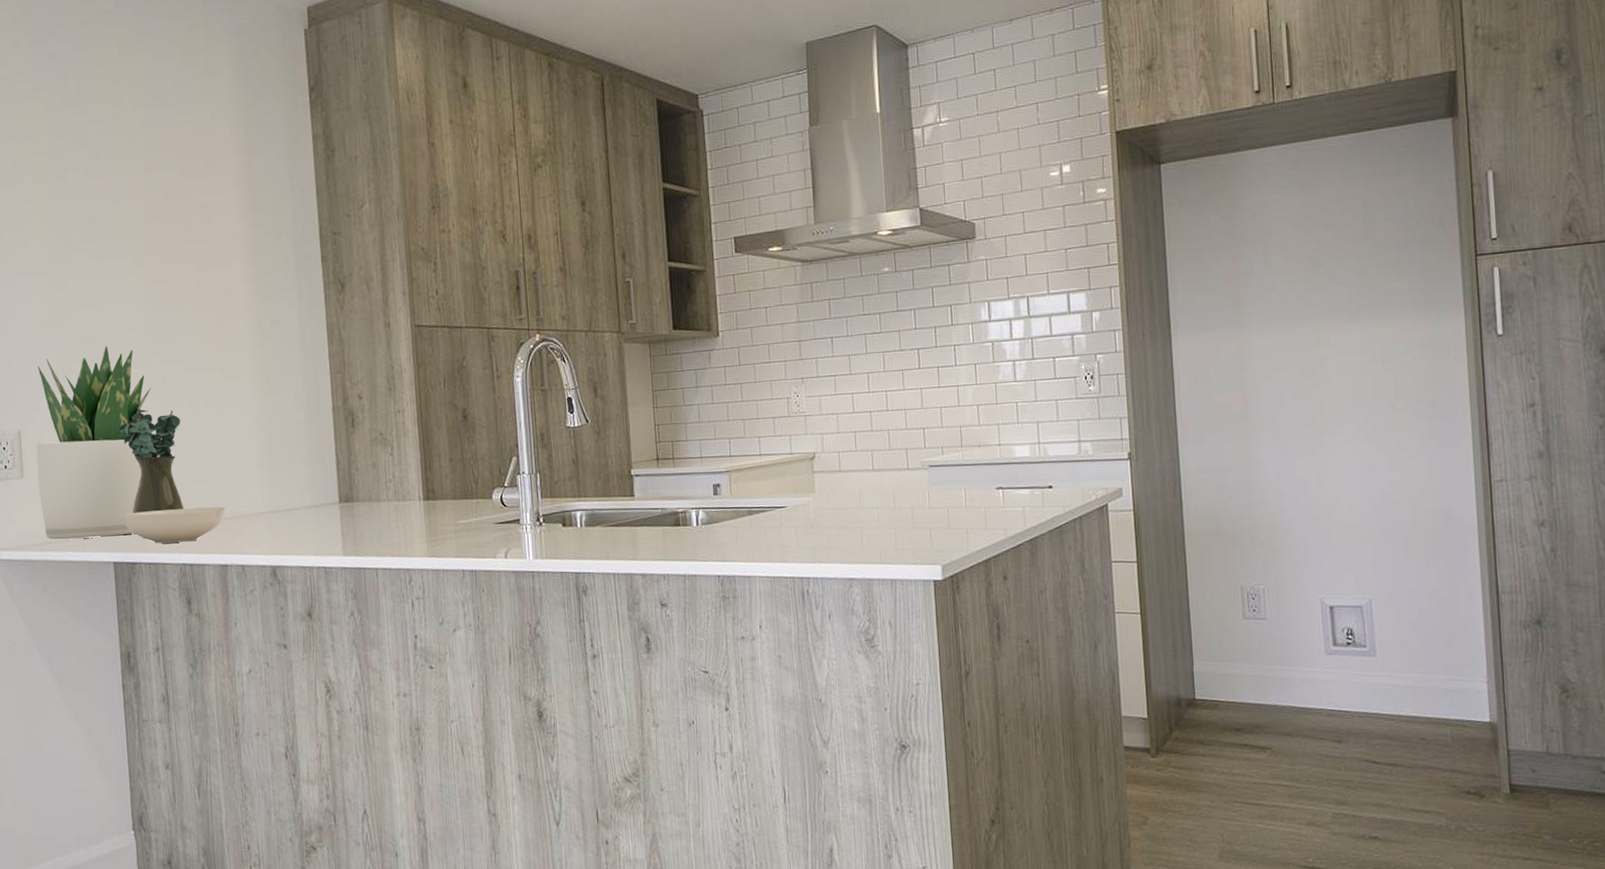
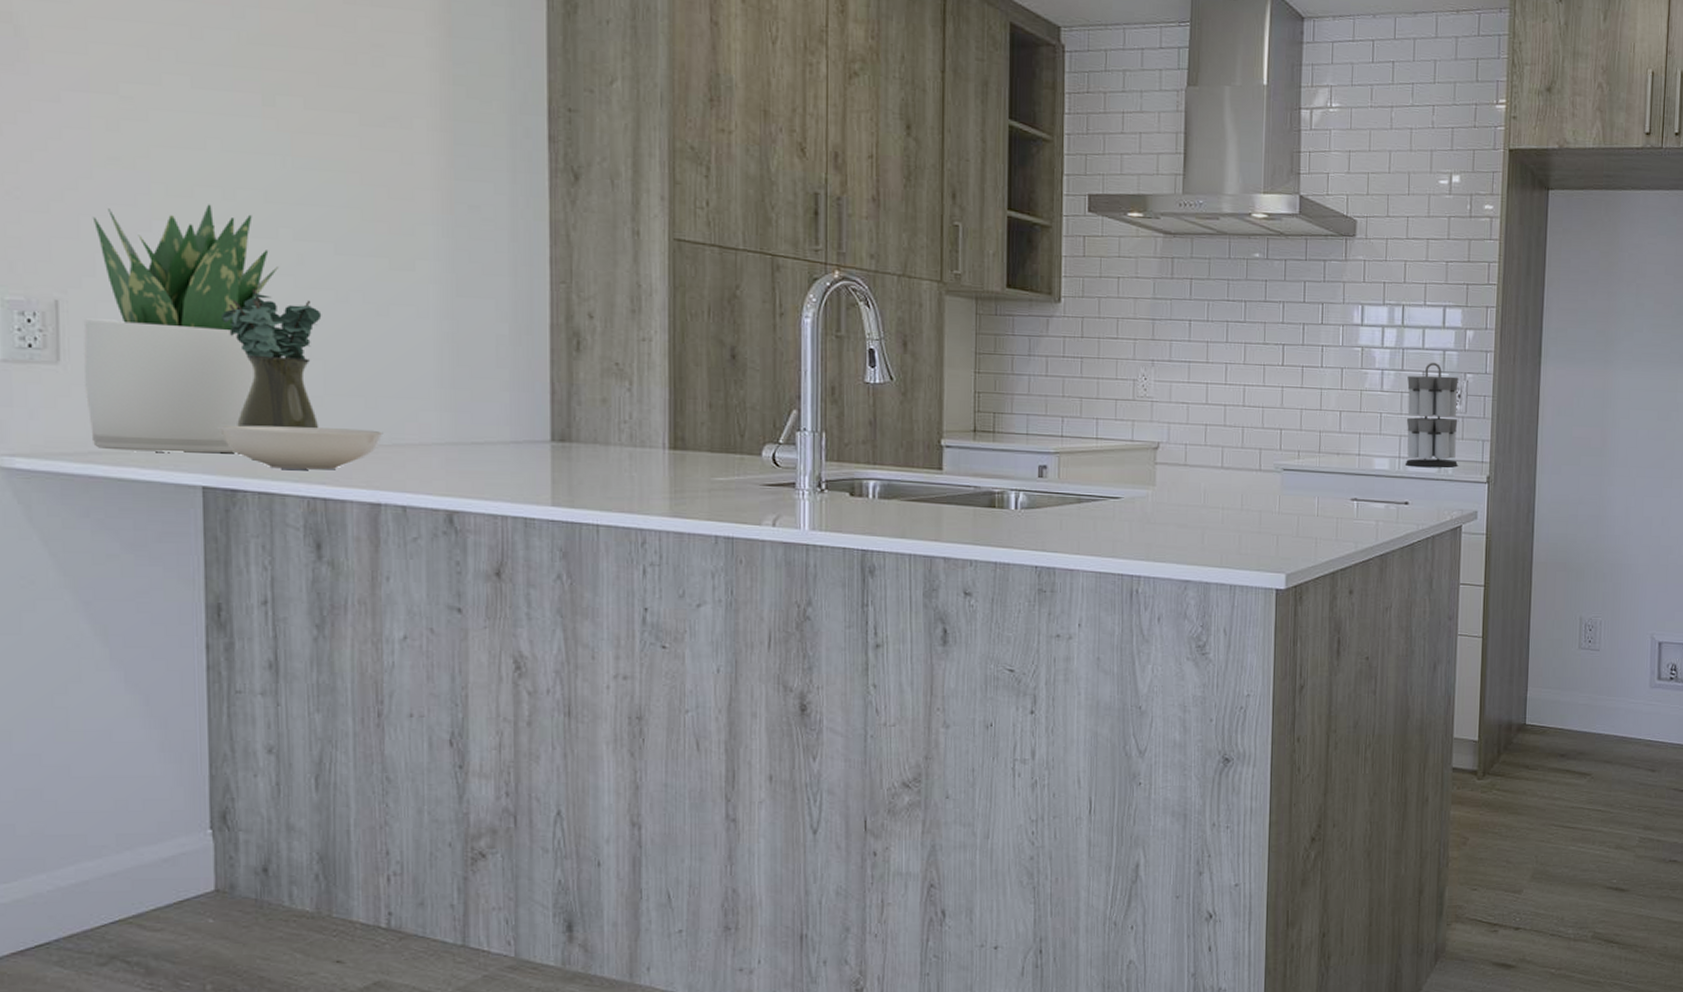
spice rack: none [1039,347,1097,451] -> present [1406,362,1459,468]

